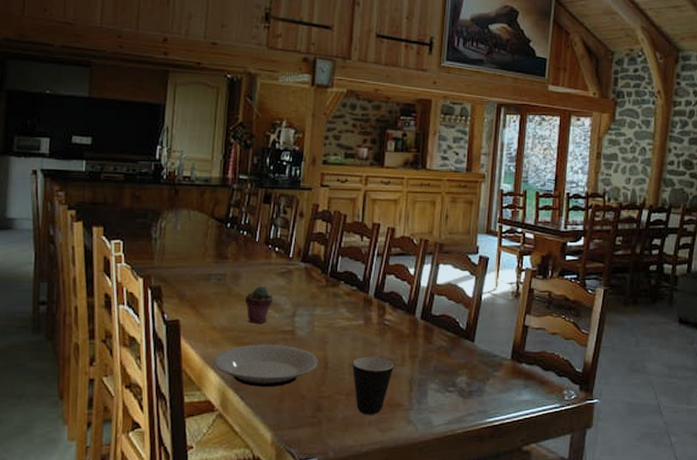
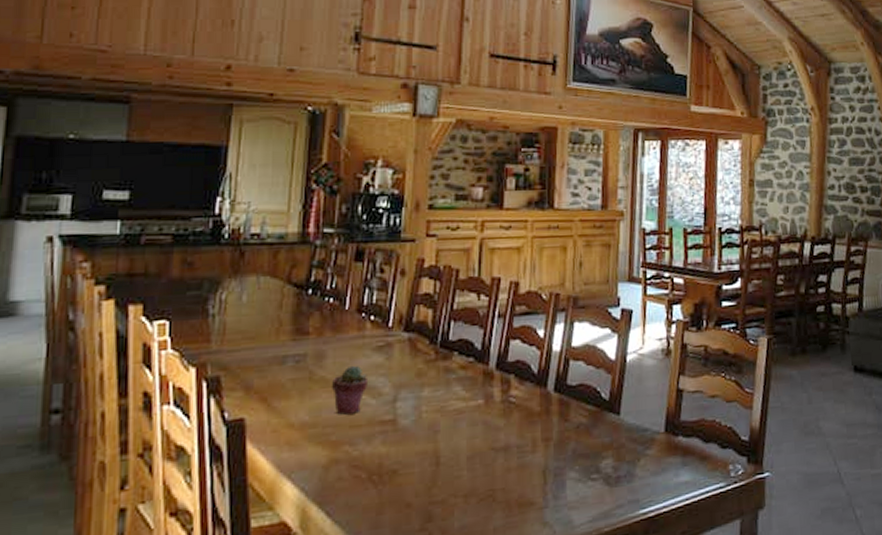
plate: present [214,343,319,387] -> none [291,439,428,498]
mug: present [353,356,394,415] -> none [471,444,523,521]

